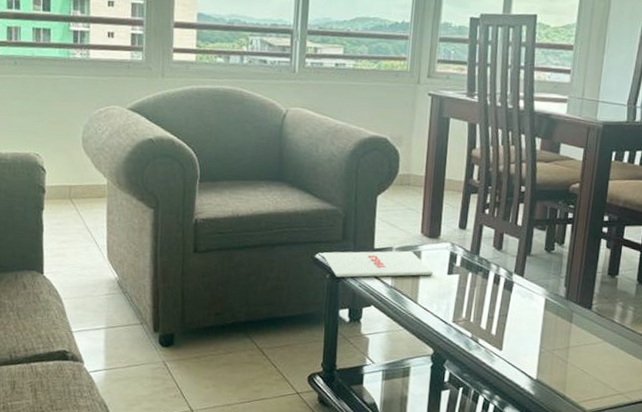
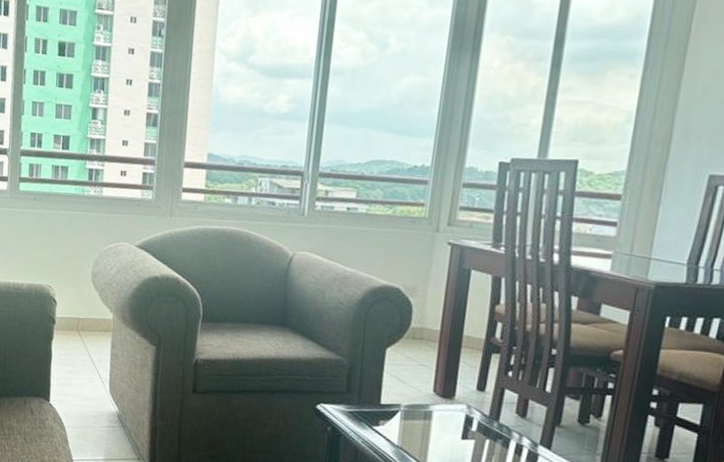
magazine: present [322,250,434,278] -> none [324,403,446,439]

